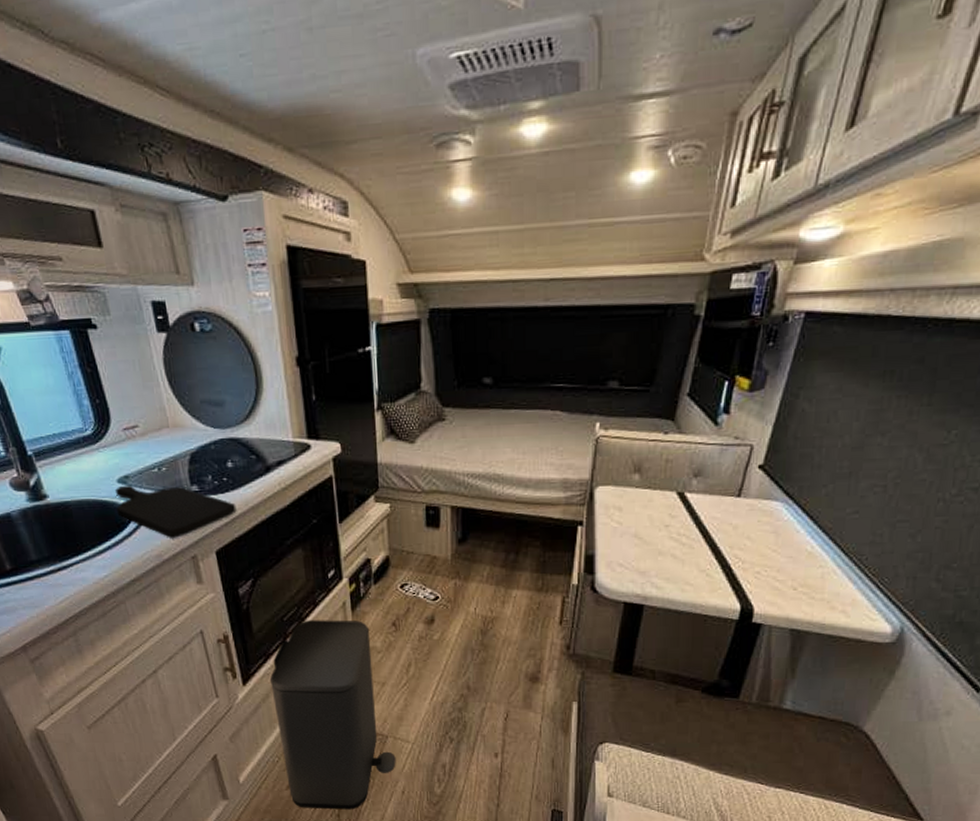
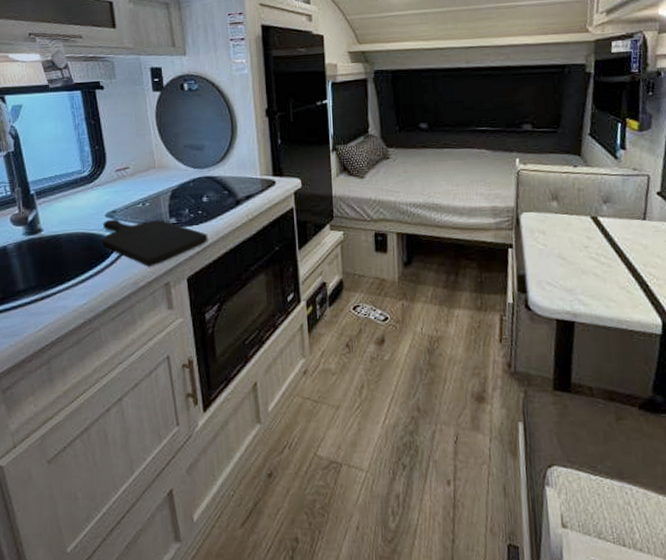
pedal bin: present [269,620,396,810] -> none [229,342,350,551]

